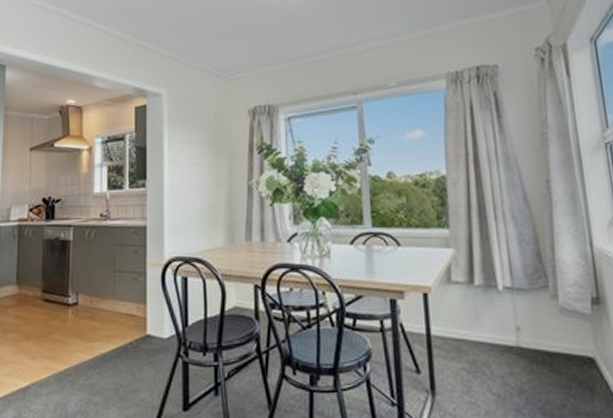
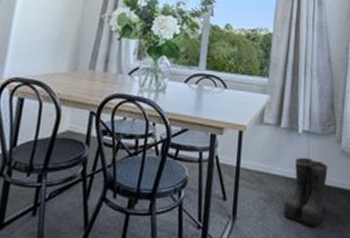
boots: none [493,318,551,401] -> present [283,157,328,226]

